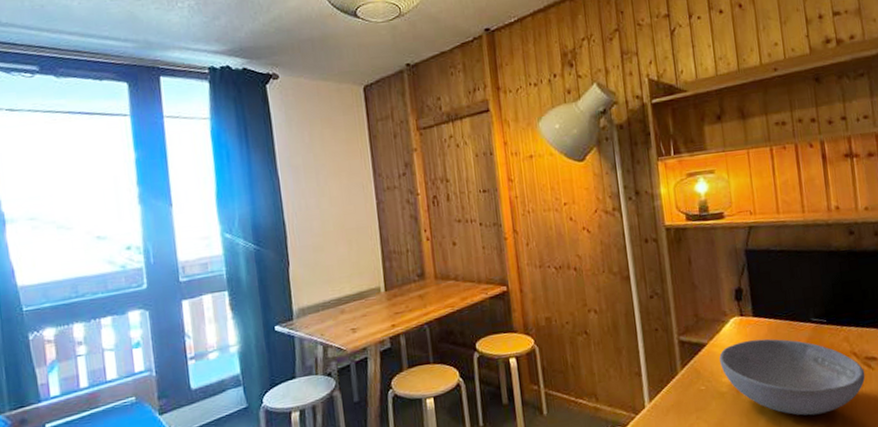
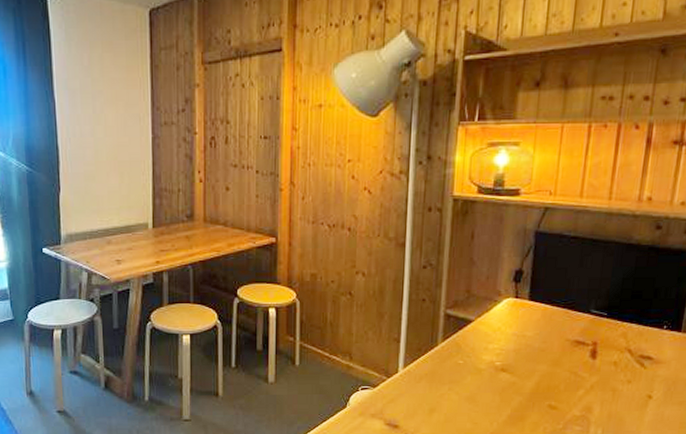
bowl: present [719,338,865,416] -> none [484,323,636,403]

